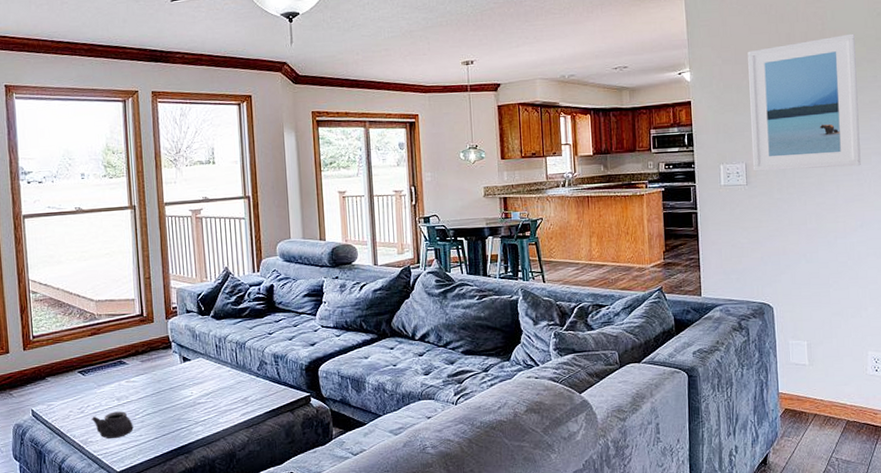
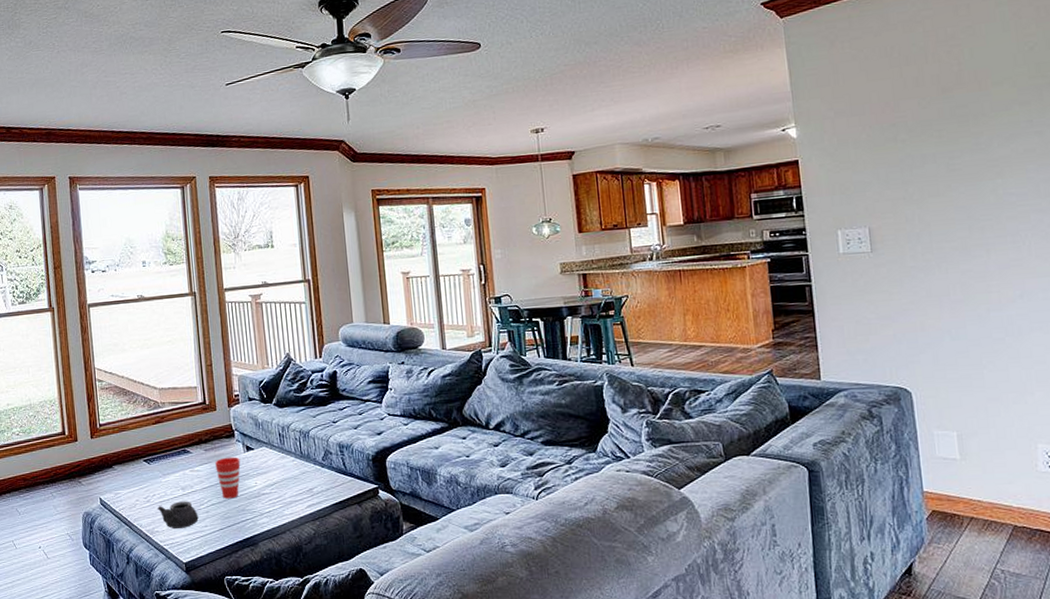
cup: none [151,367,177,409] -> present [215,456,241,499]
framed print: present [748,33,861,172] -> none [866,72,1017,237]

